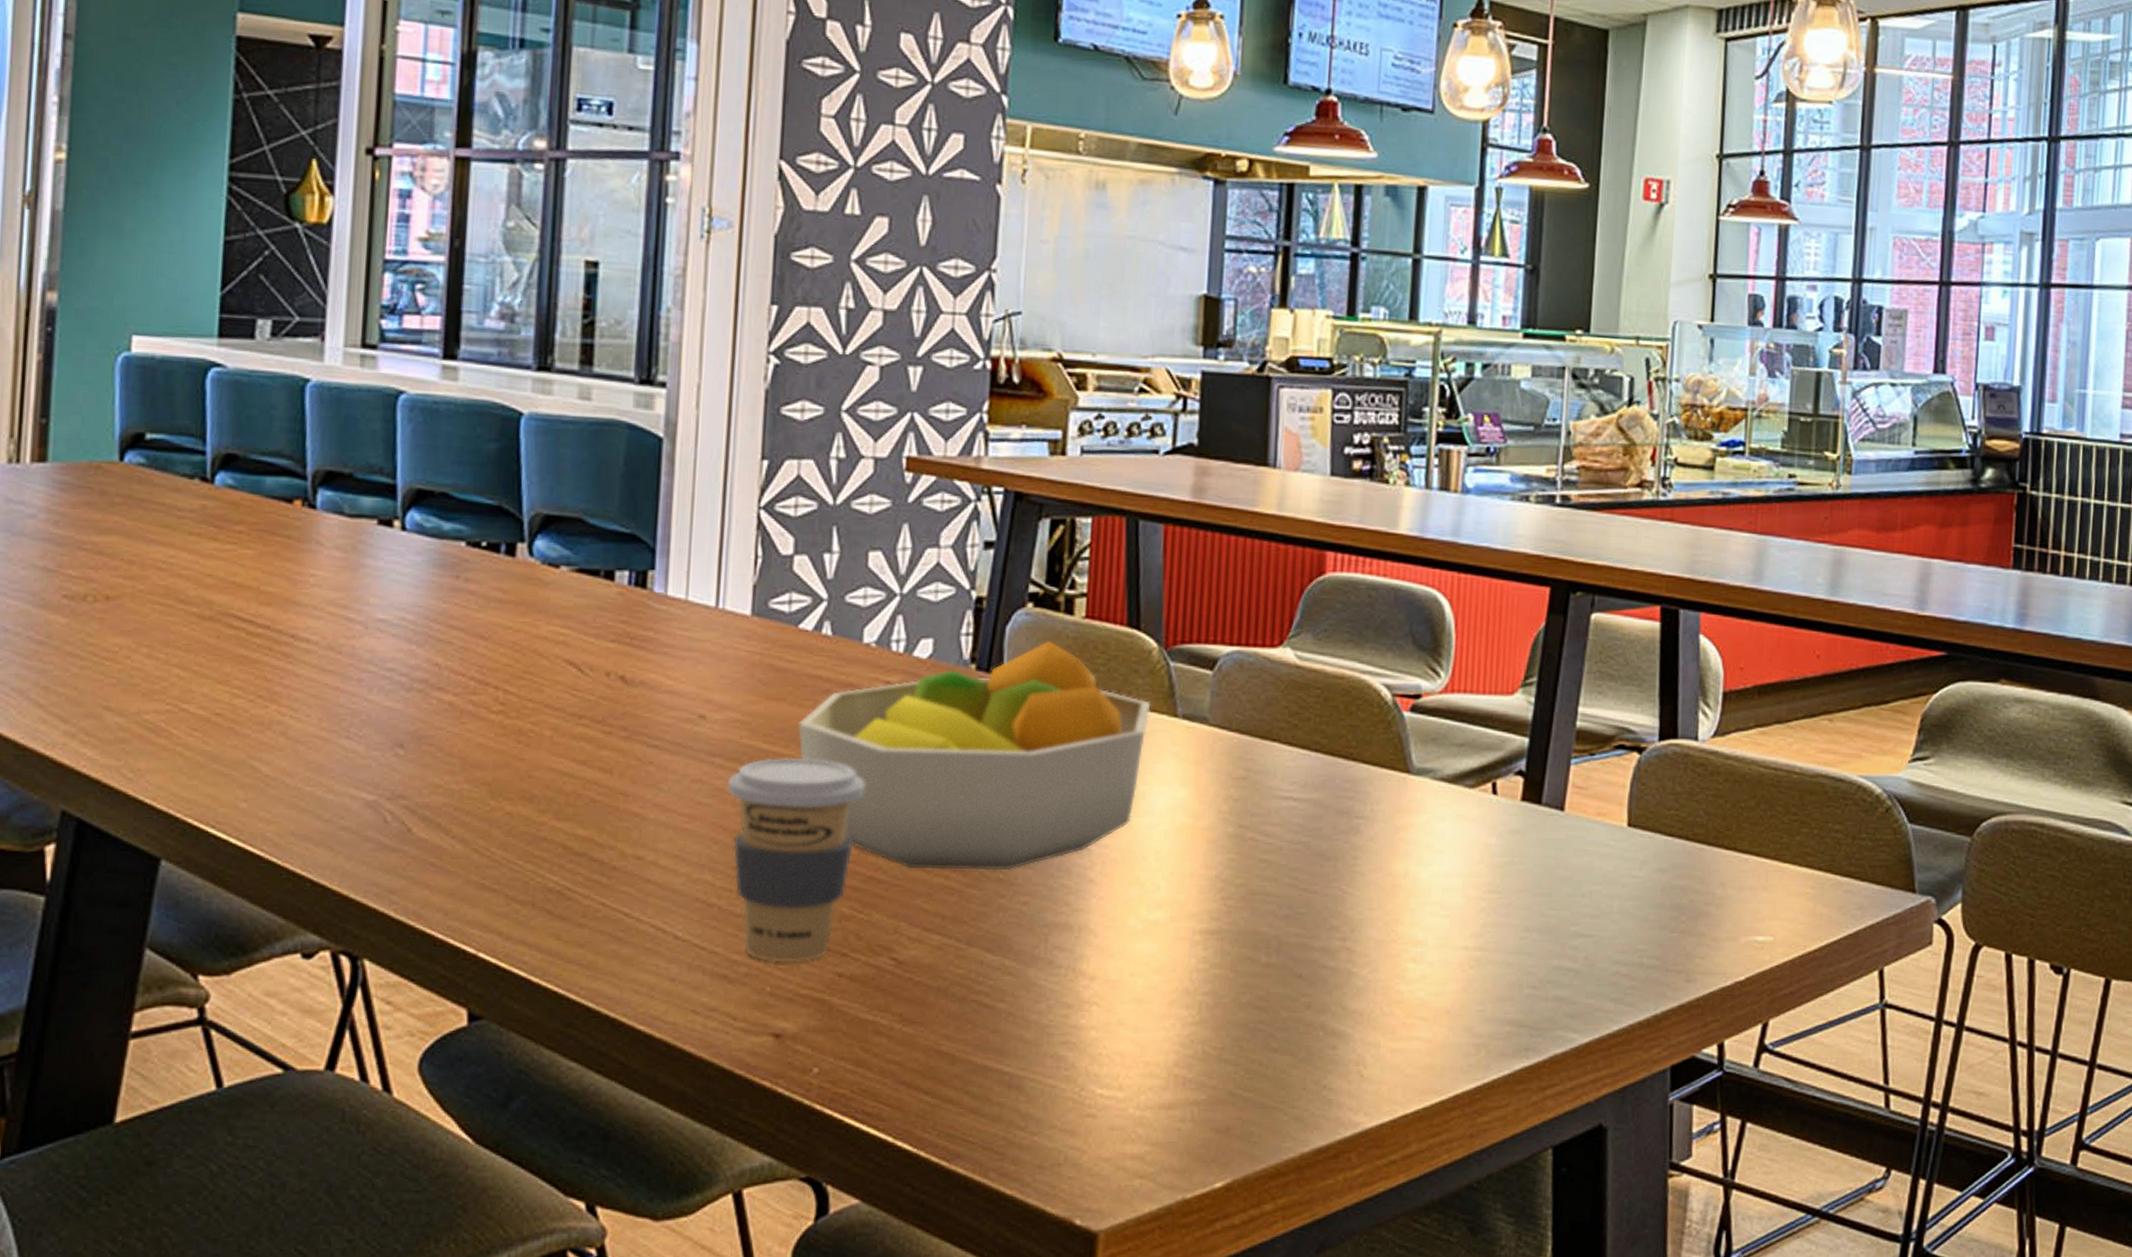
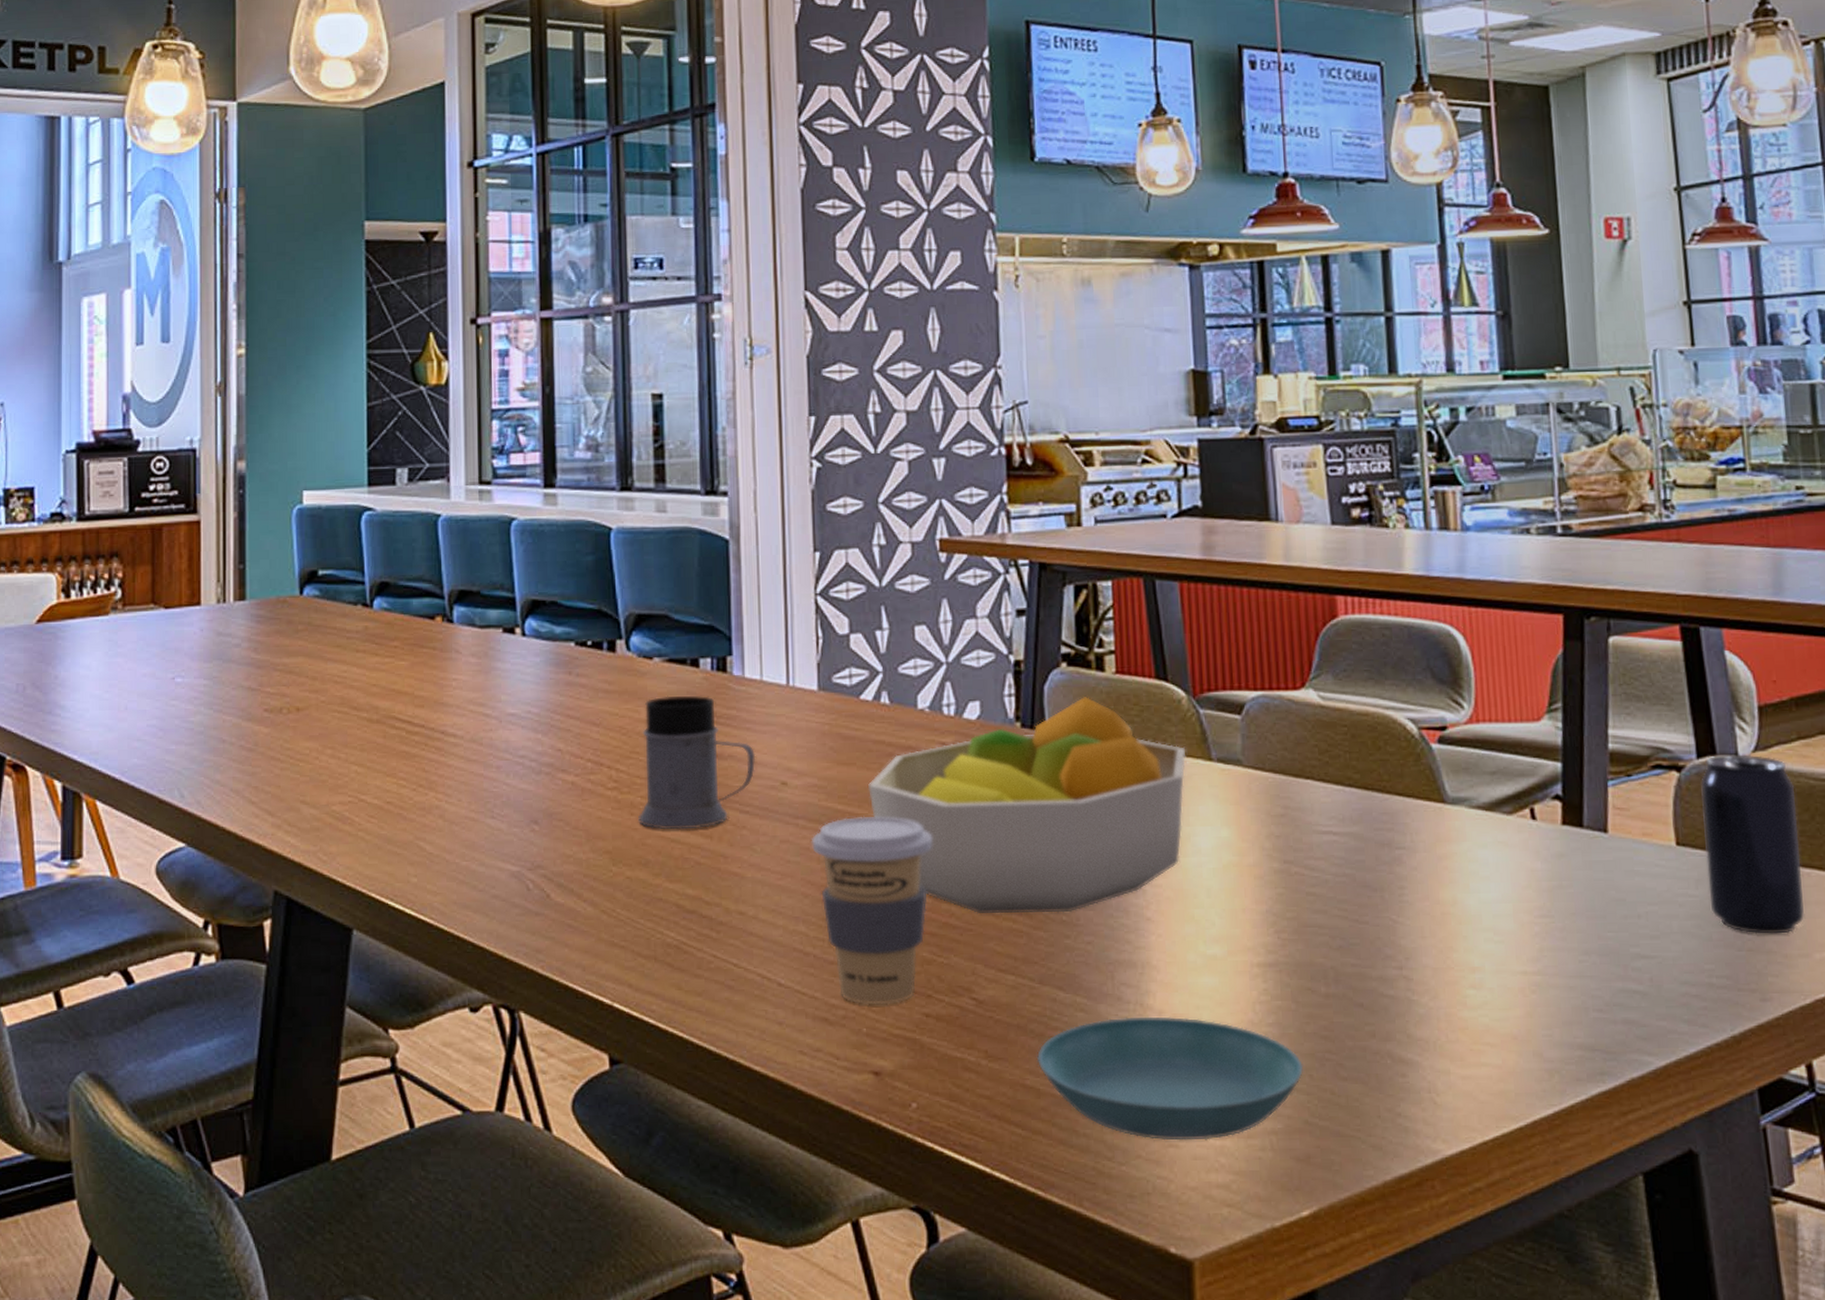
mug: none [526,610,672,762] -> present [638,695,756,830]
saucer: none [955,982,1235,1111] -> present [1036,1016,1304,1141]
beverage can: none [1651,738,1746,917] -> present [1701,754,1805,934]

